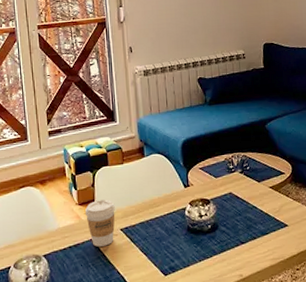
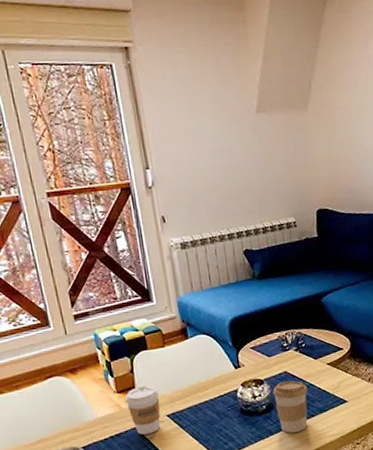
coffee cup: none [218,202,250,254] -> present [272,380,308,433]

